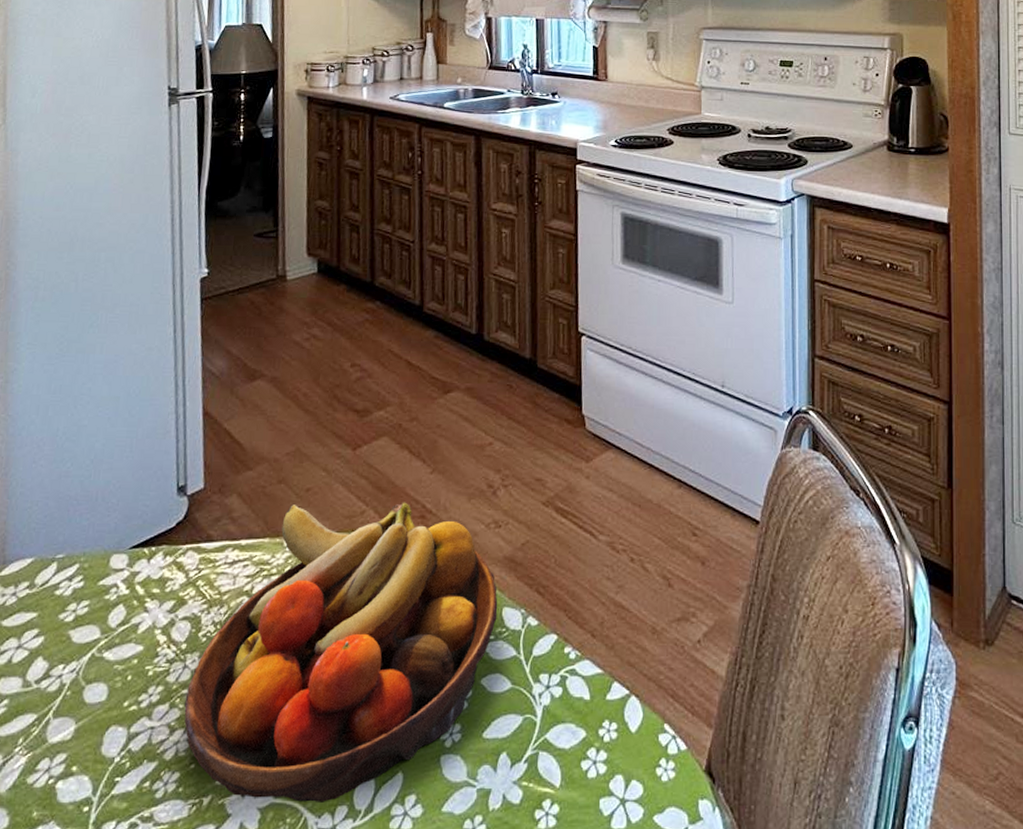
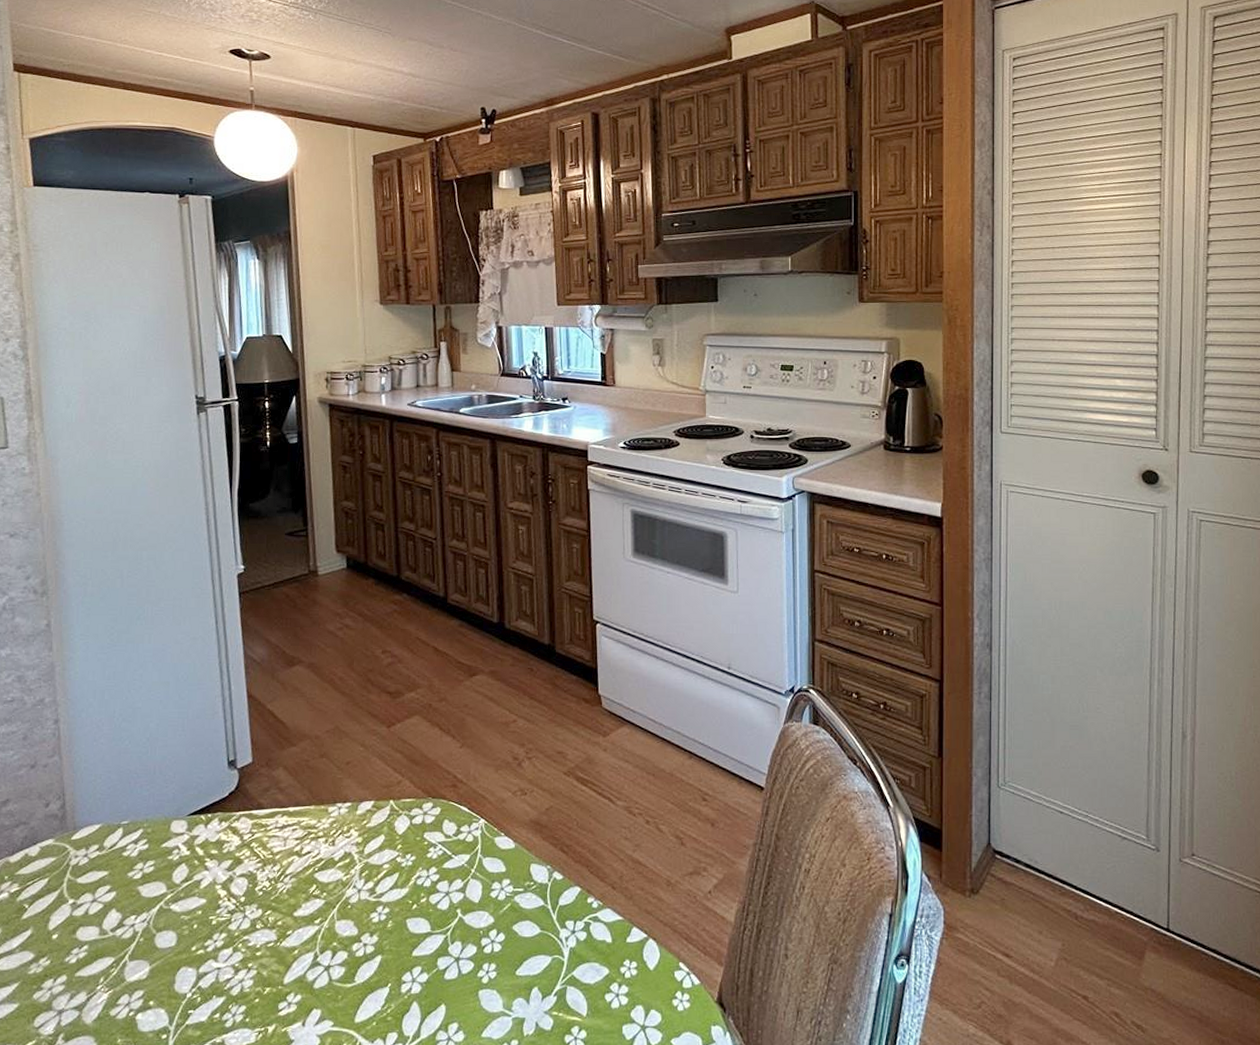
fruit bowl: present [184,502,498,804] -> none [246,773,526,1031]

